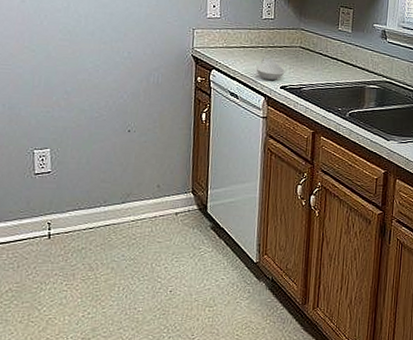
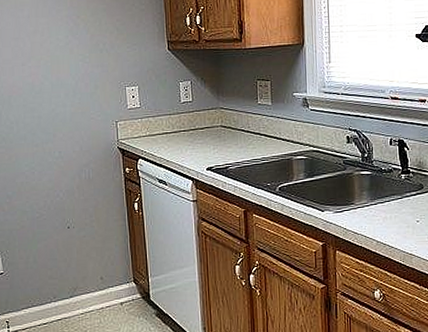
spoon rest: present [257,57,285,80] -> none [182,141,210,163]

